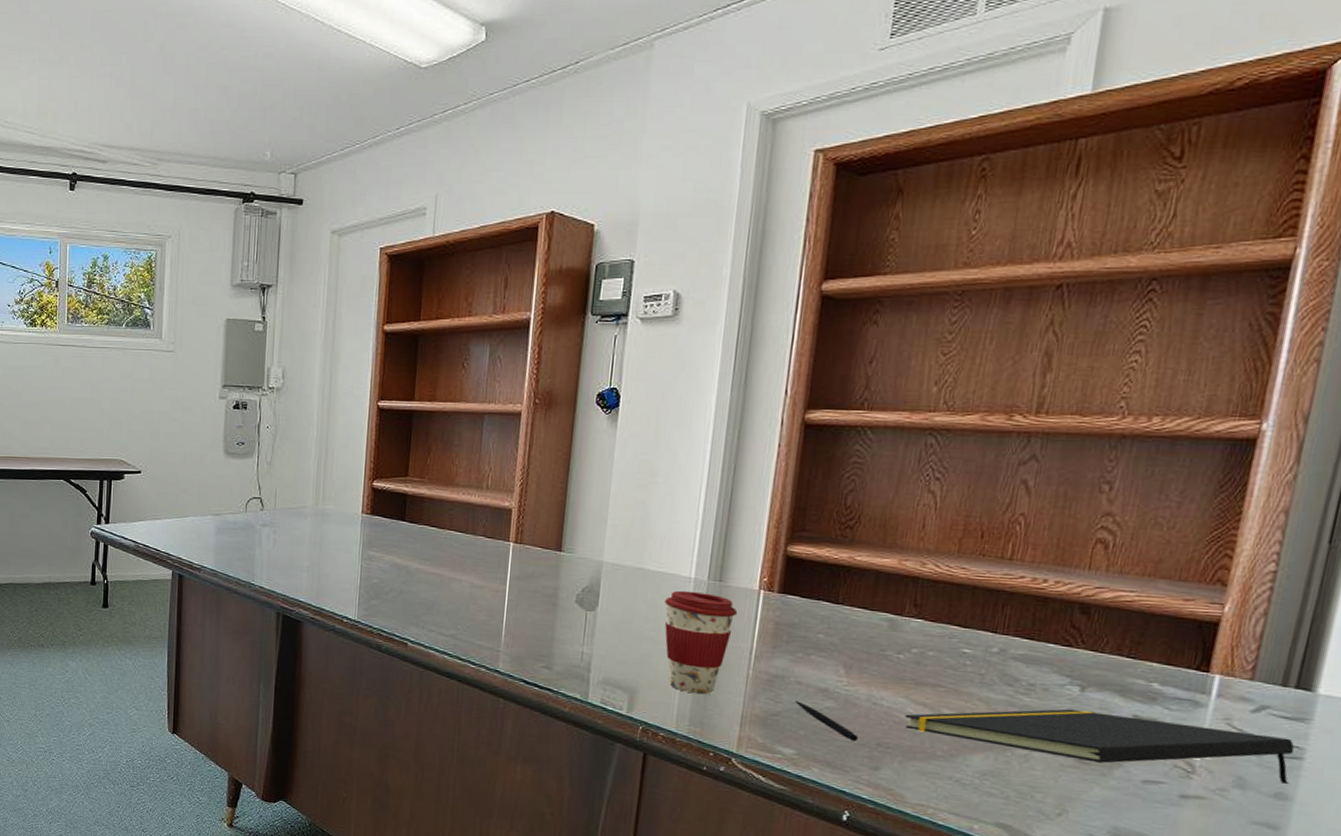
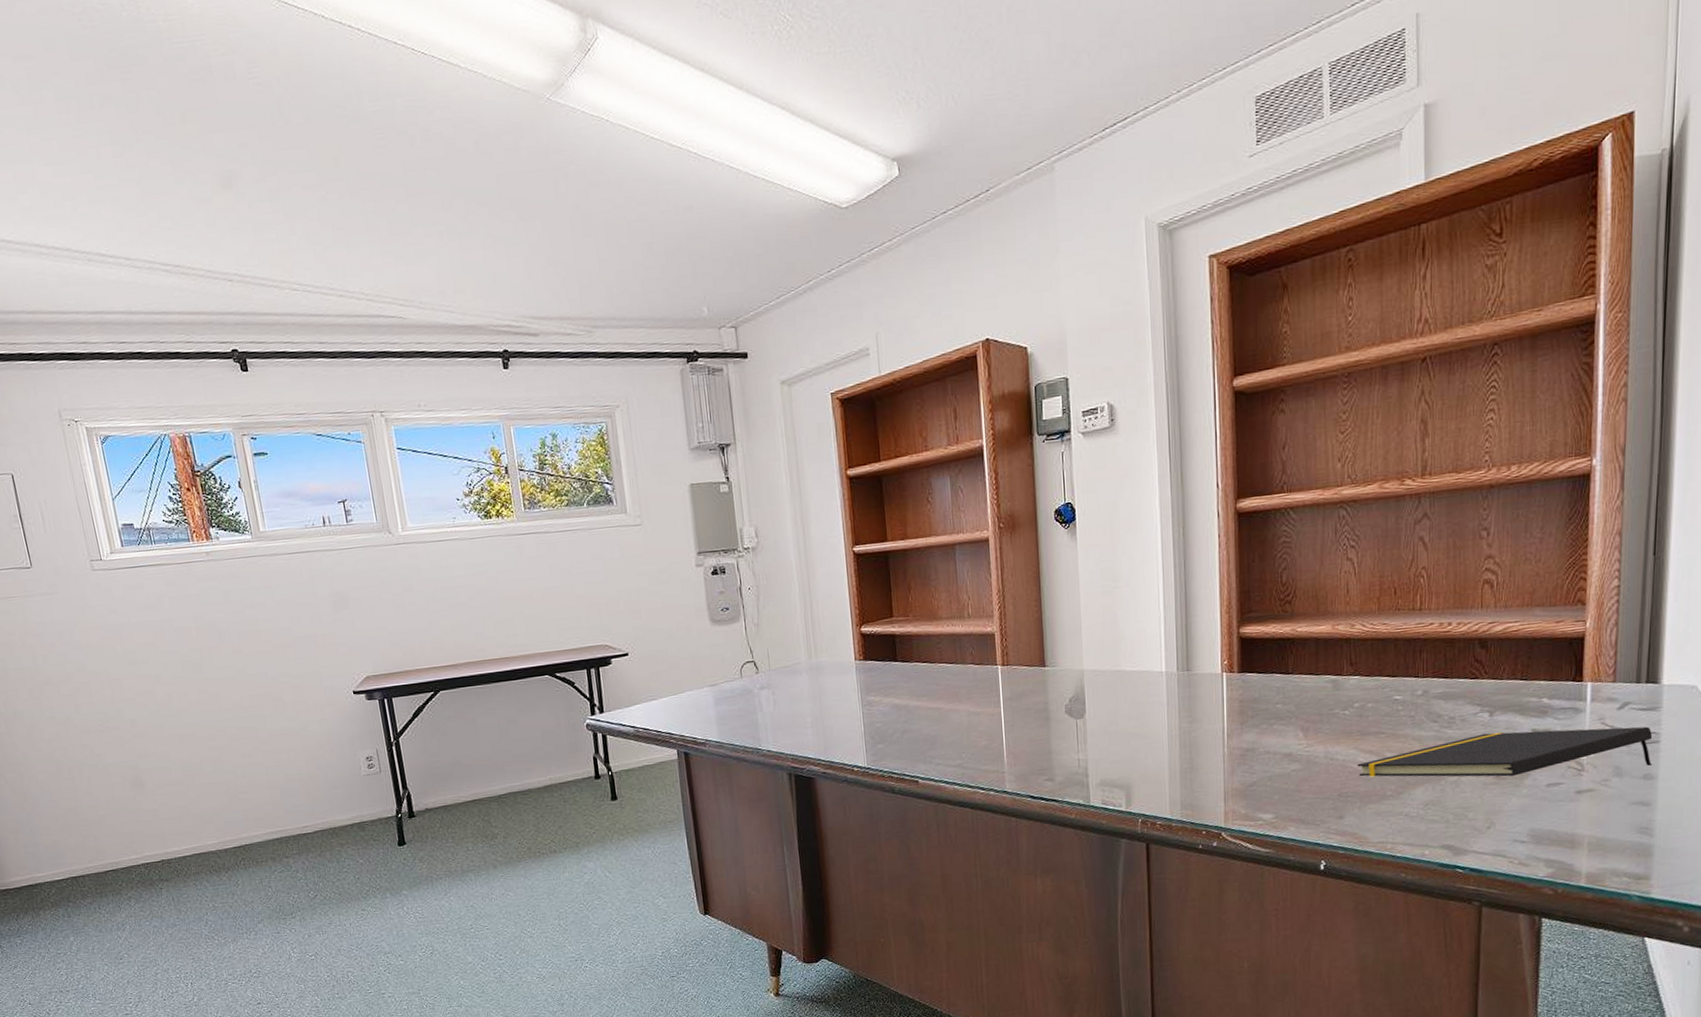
coffee cup: present [665,590,738,695] -> none [1143,684,1207,780]
pen: present [795,701,859,741] -> none [1267,769,1323,797]

